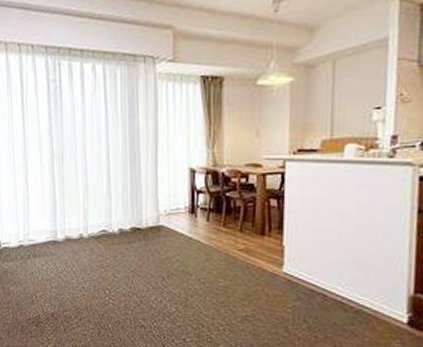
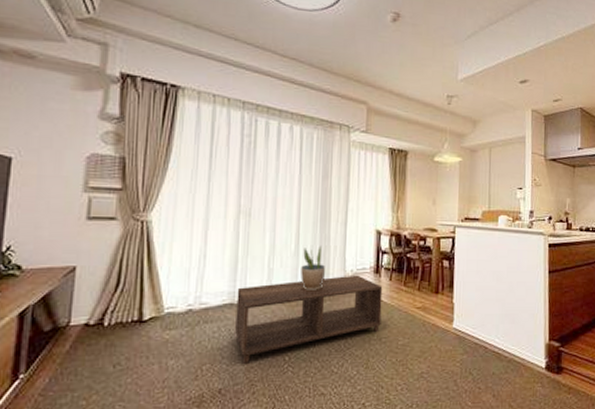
coffee table: none [58,215,199,294] -> present [235,275,383,364]
potted plant: none [114,186,138,230] -> present [301,245,325,290]

